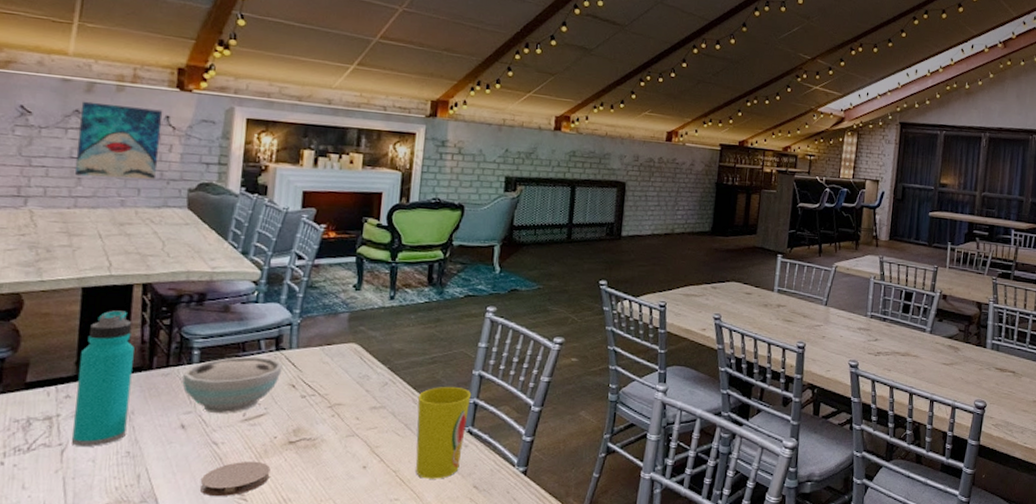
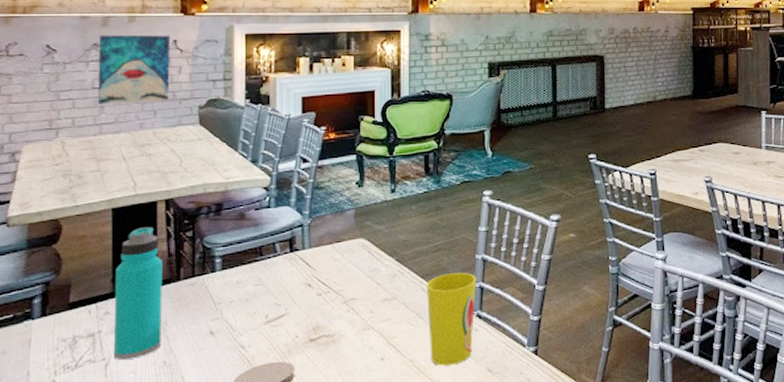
bowl: present [182,356,283,414] -> none [208,259,297,318]

